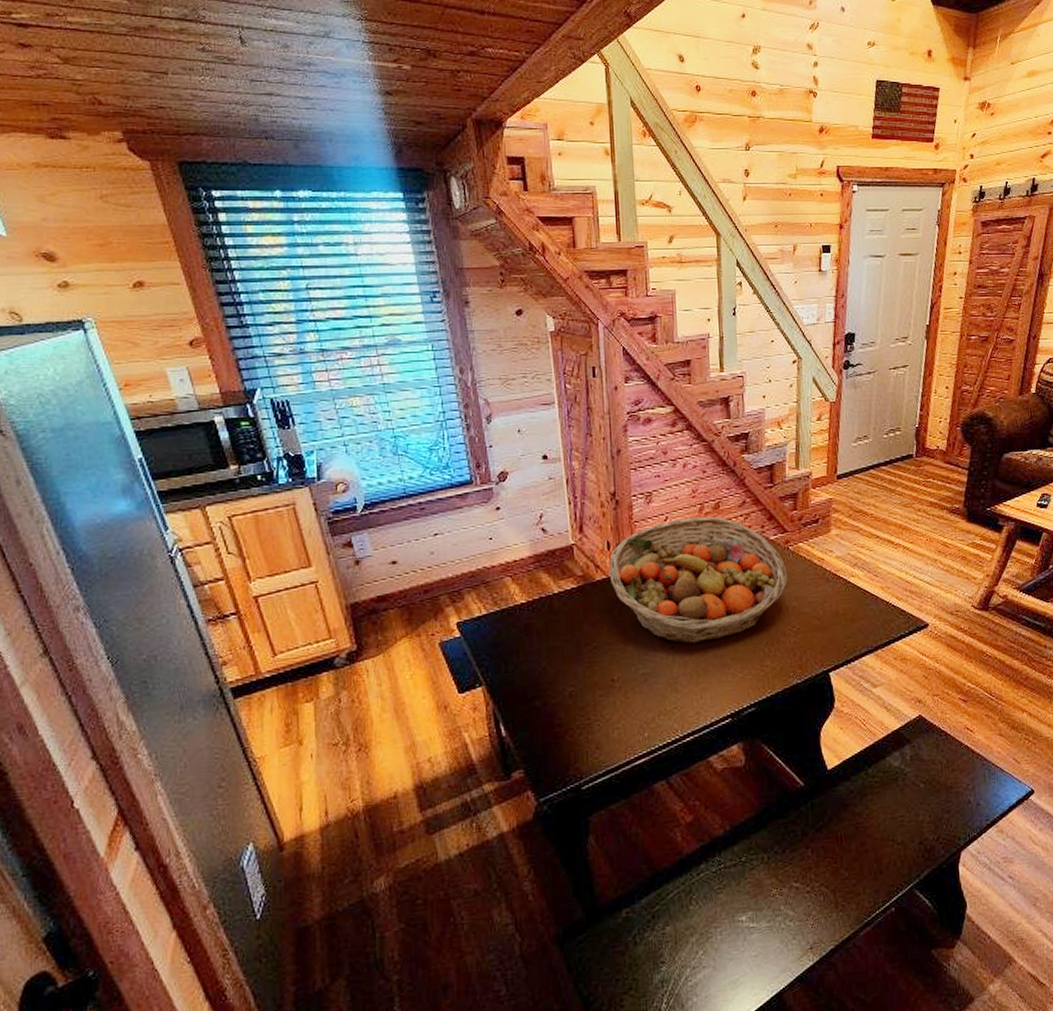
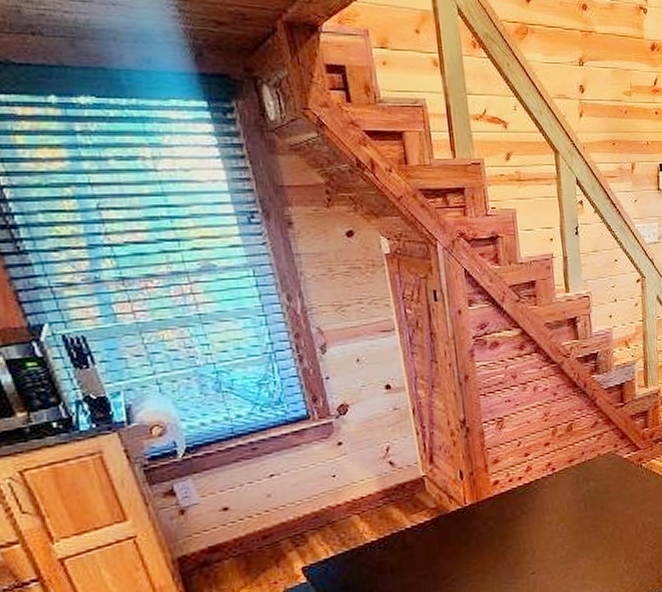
fruit basket: present [609,516,788,645] -> none [463,439,643,569]

